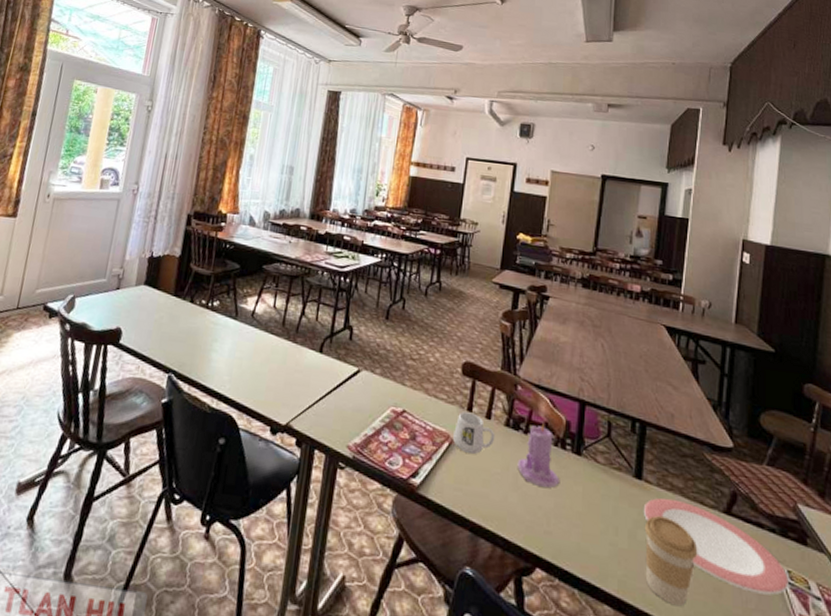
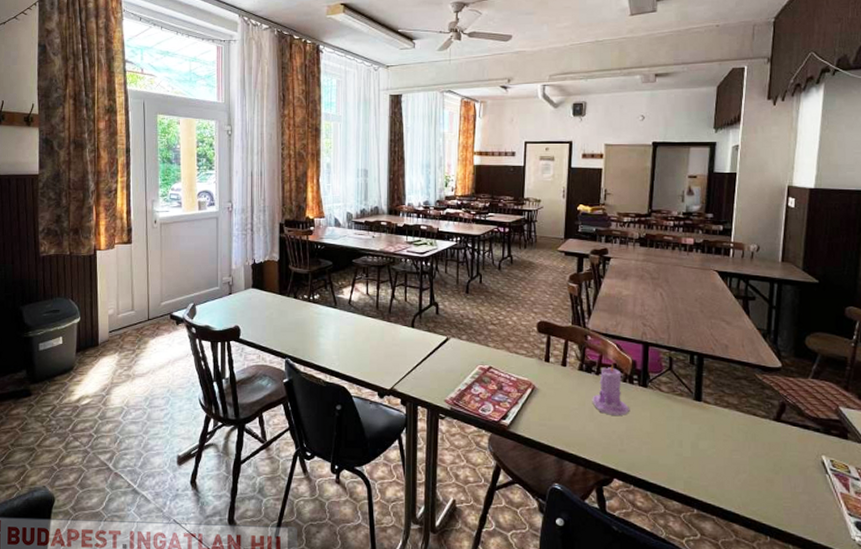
mug: present [453,411,496,454] -> none [535,362,571,395]
plate: present [643,497,789,595] -> none [703,413,831,480]
coffee cup: present [644,515,698,607] -> none [705,428,752,496]

